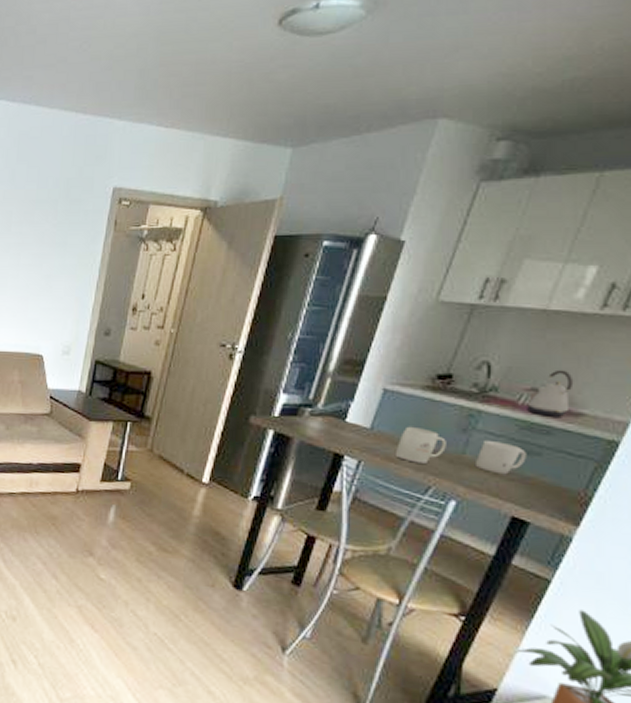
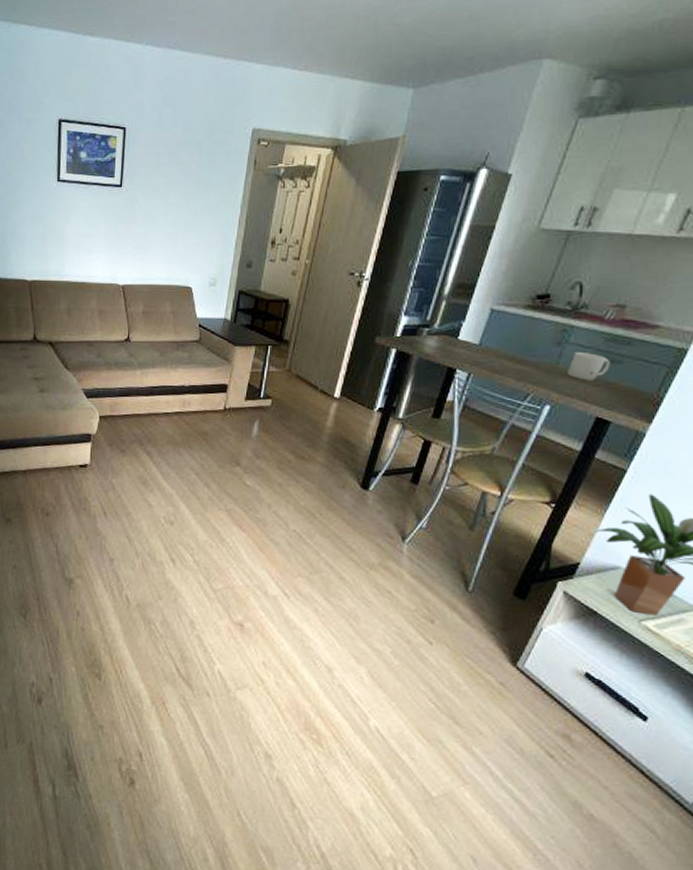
mug: present [394,426,446,464] -> none [499,341,543,374]
kettle: present [527,369,574,418] -> none [612,287,652,331]

